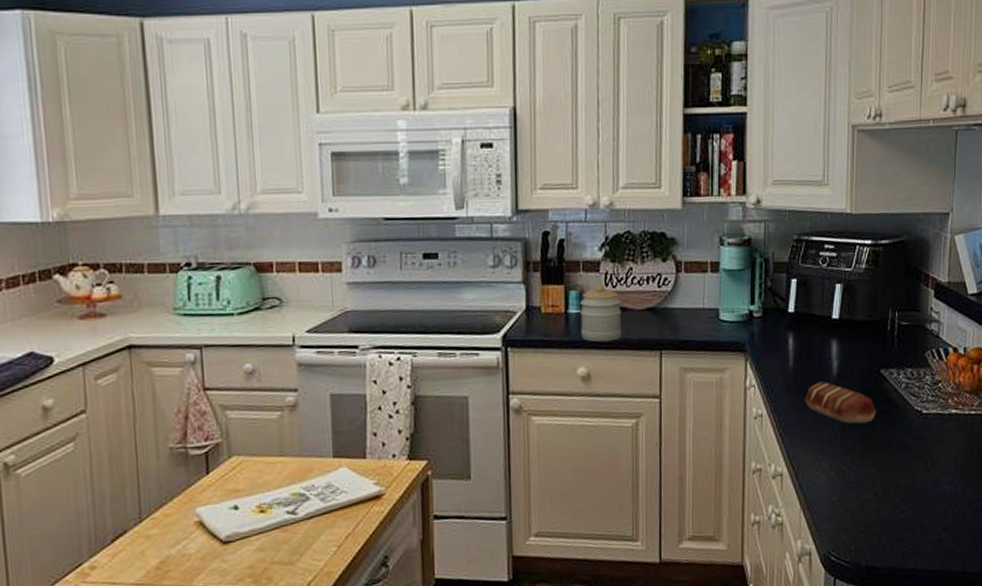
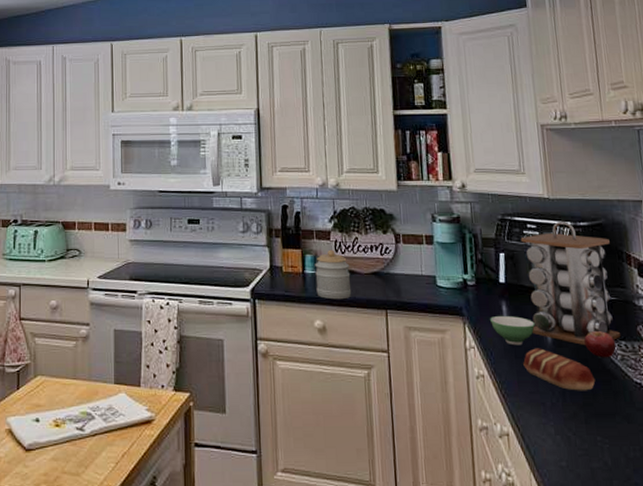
bowl: none [773,348,822,381] -> present [489,315,536,346]
spice rack: none [816,239,910,376] -> present [520,220,620,345]
fruit: none [870,358,902,388] -> present [584,330,617,358]

